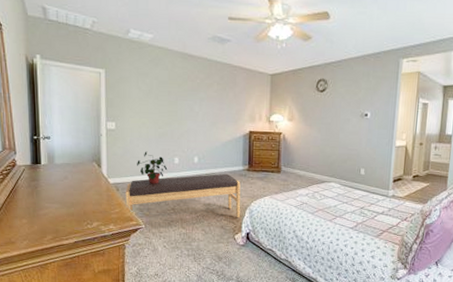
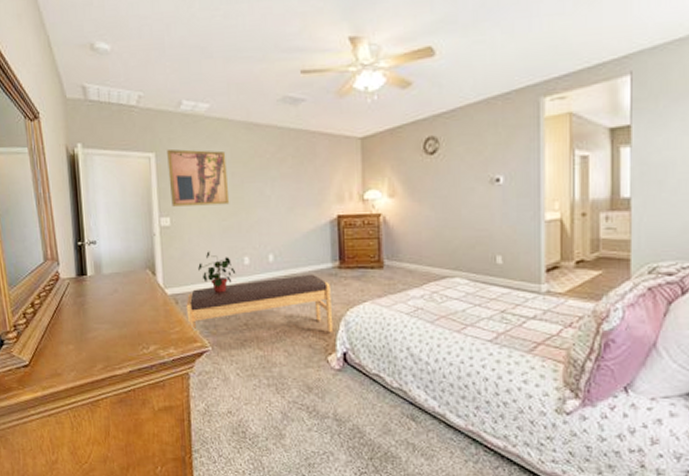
wall art: none [115,68,166,116] -> present [167,149,230,207]

